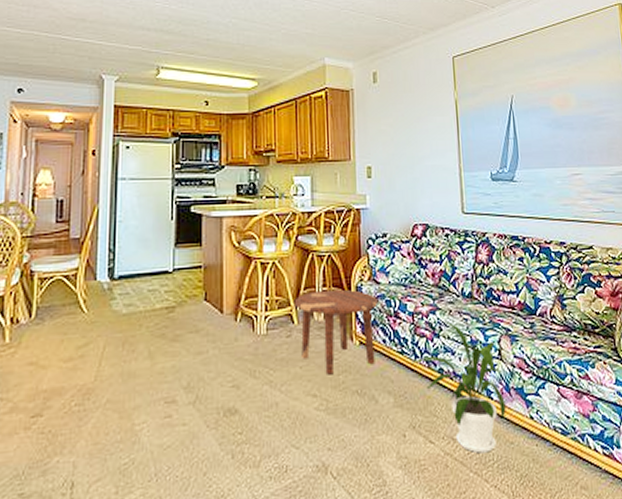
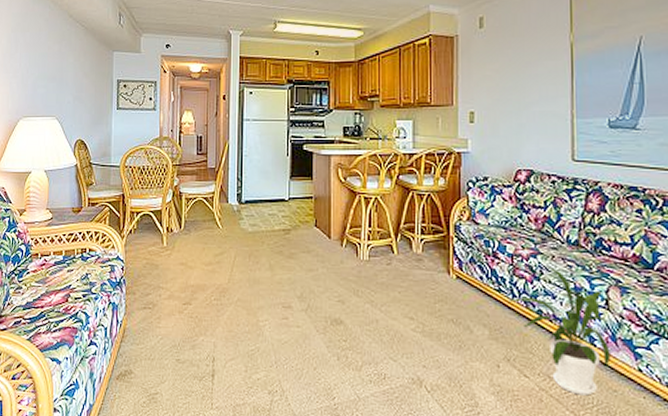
side table: present [294,289,379,375] -> none [394,226,477,302]

